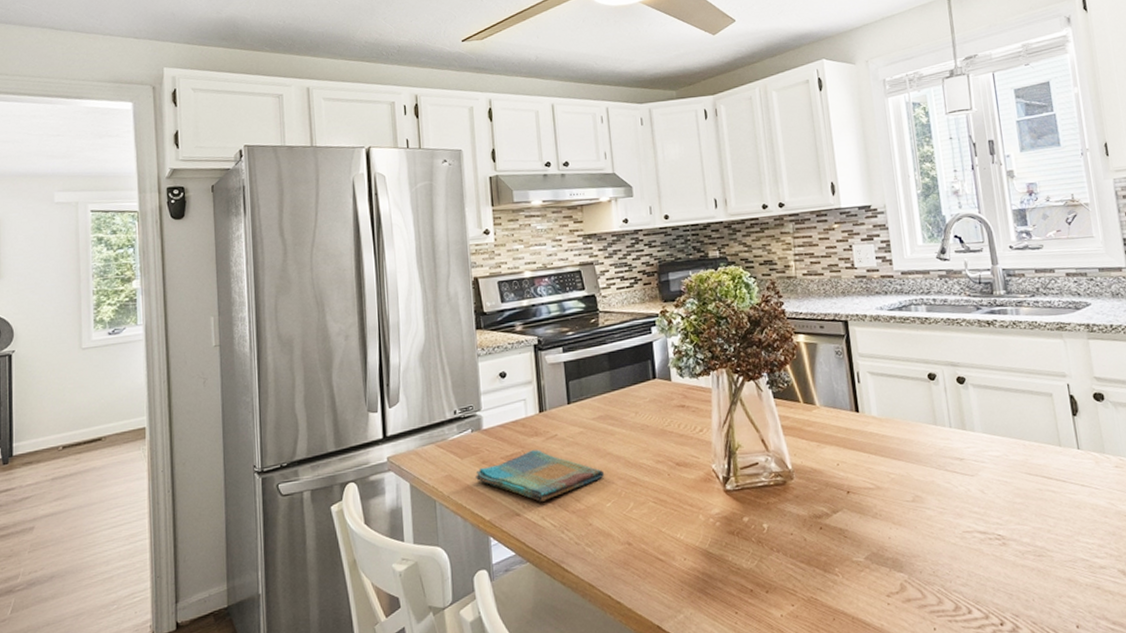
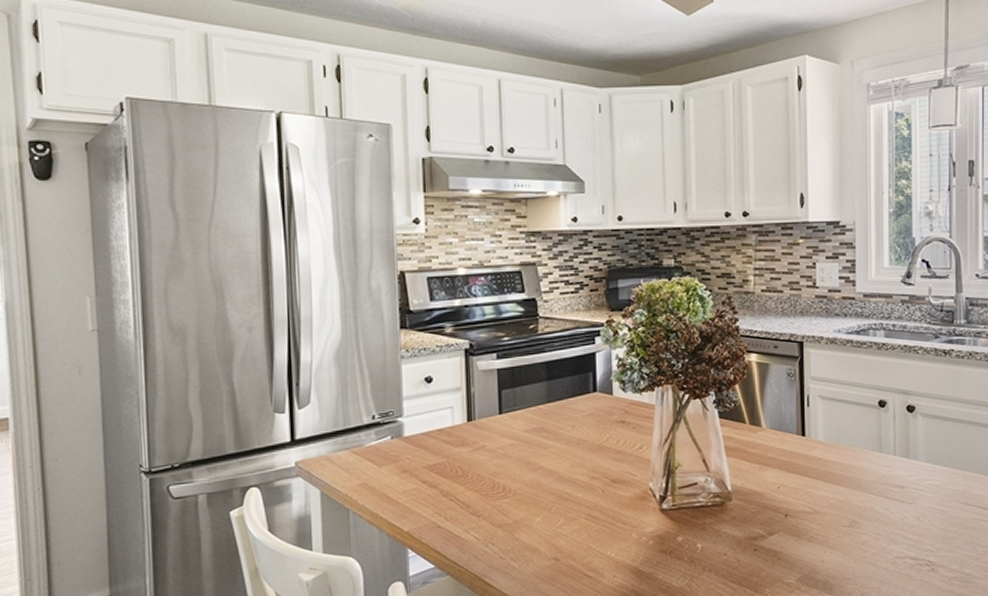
dish towel: present [476,449,605,502] -> none [394,460,535,514]

